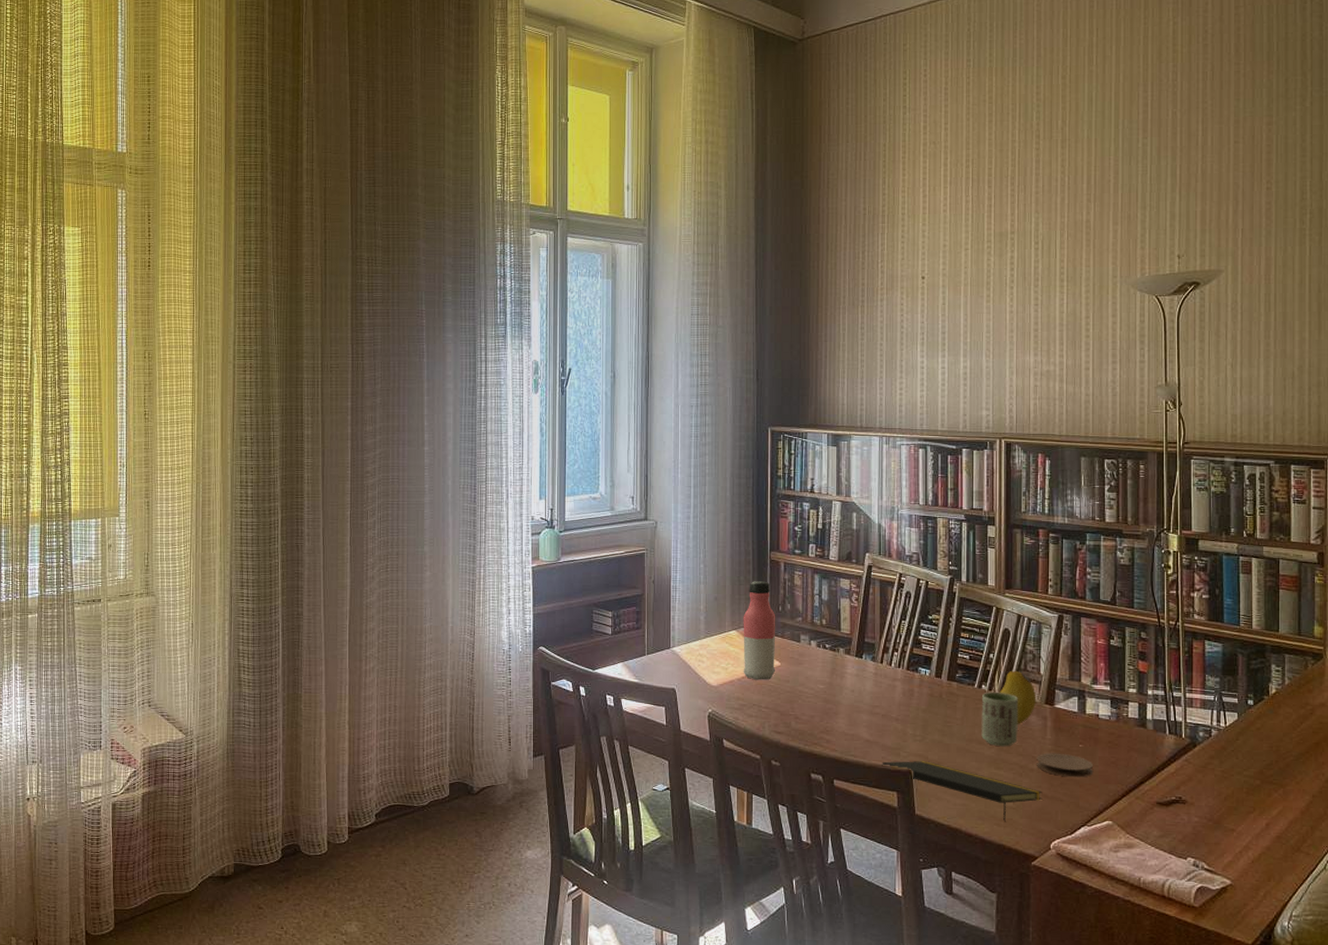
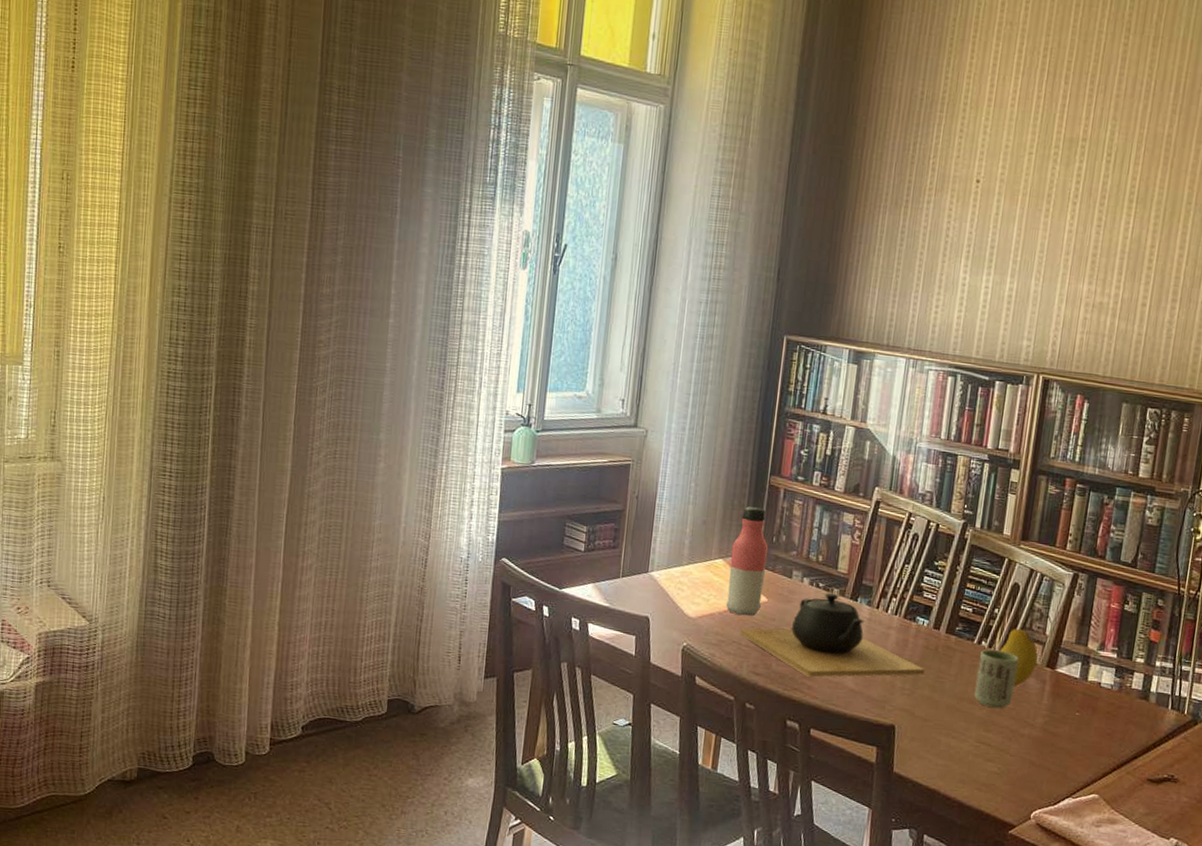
teapot: none [759,652,932,732] -> present [740,592,925,678]
notepad: present [882,761,1043,822] -> none [864,713,1030,787]
coaster: present [1037,753,1094,778] -> none [1028,718,1088,747]

